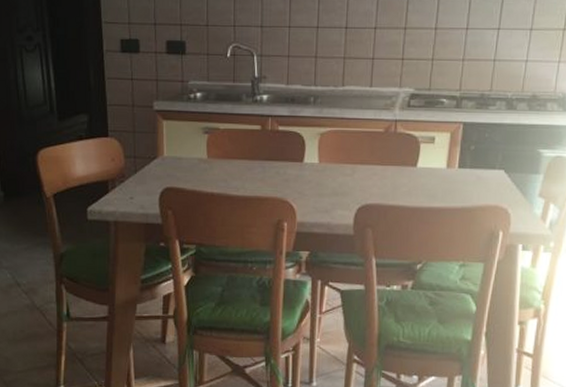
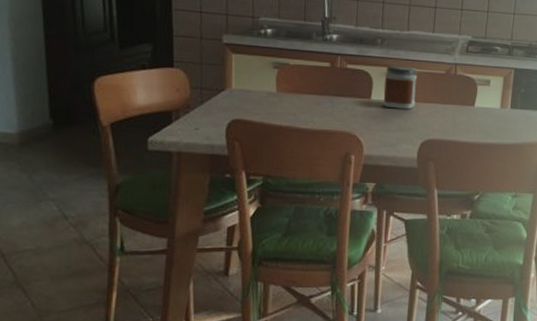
jar: none [317,124,354,172] -> present [383,64,418,110]

